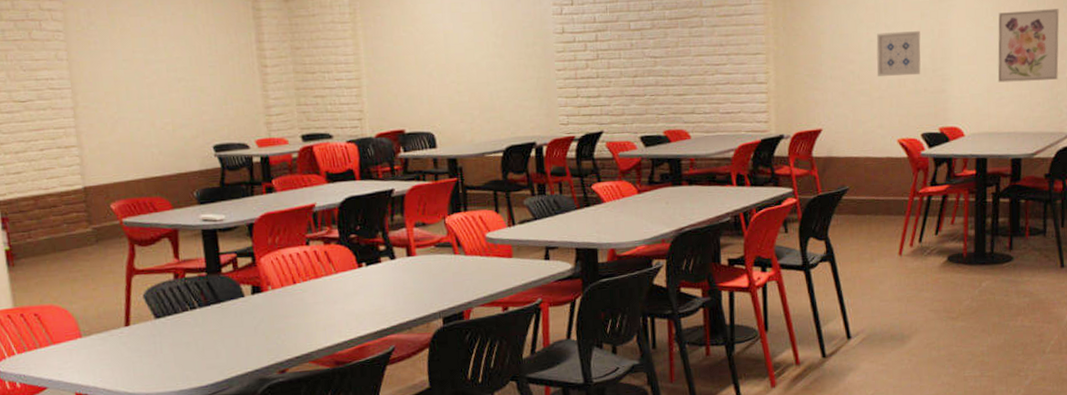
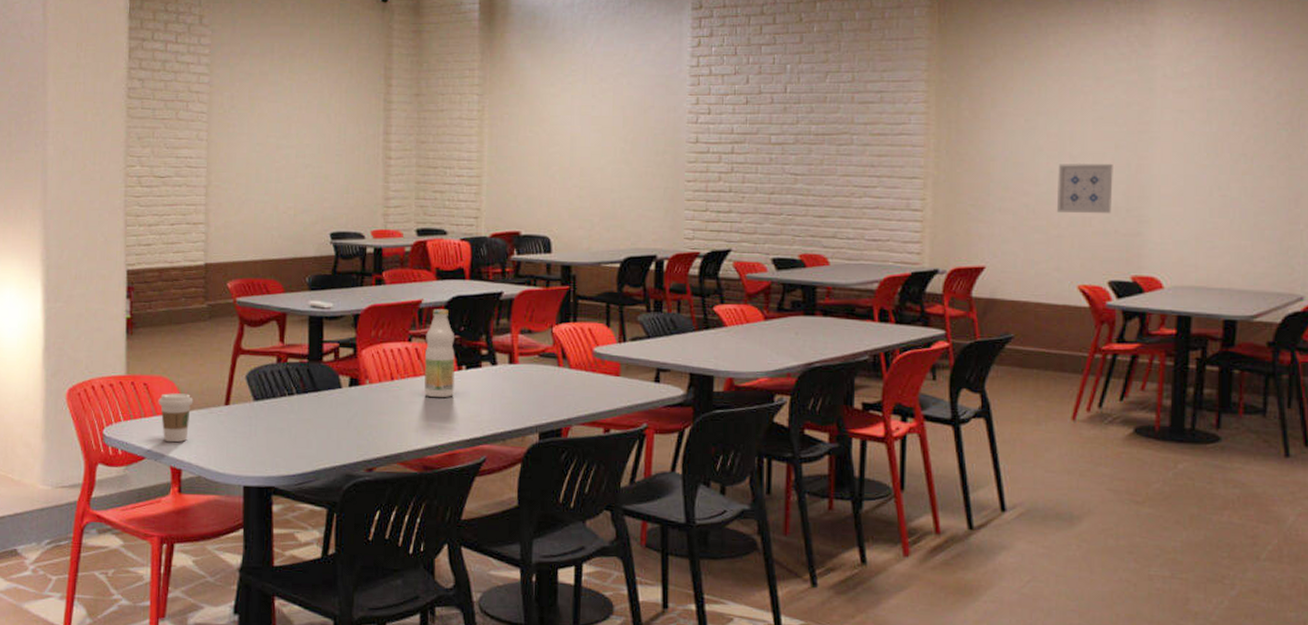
coffee cup: none [52,319,91,370] -> present [158,393,194,443]
bottle: none [323,210,357,296] -> present [424,309,455,398]
wall art: present [997,9,1059,83] -> none [1210,148,1294,231]

